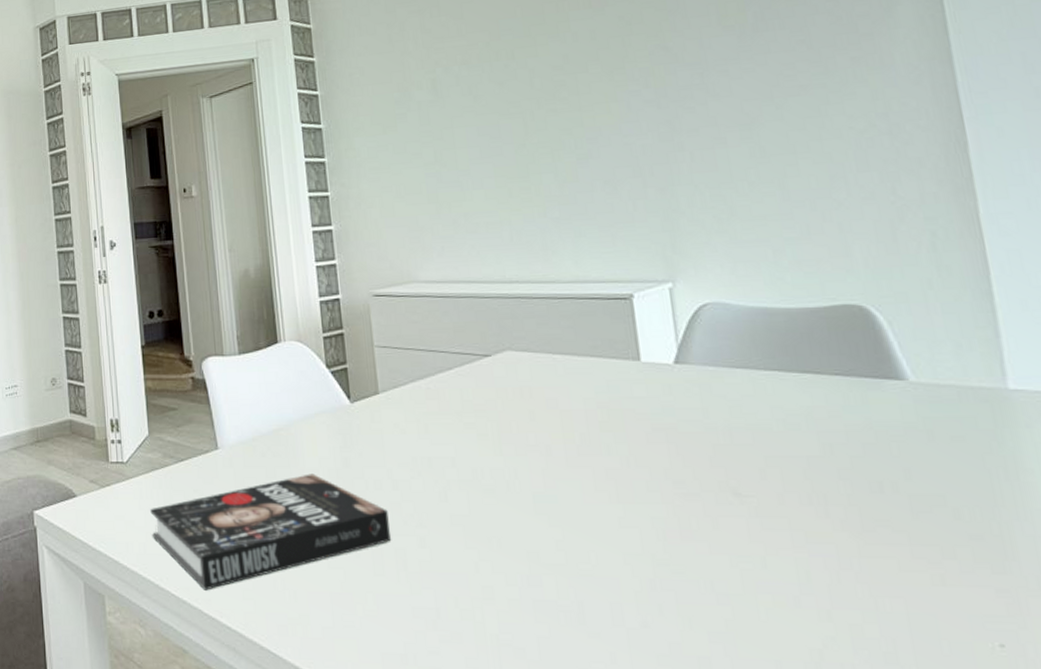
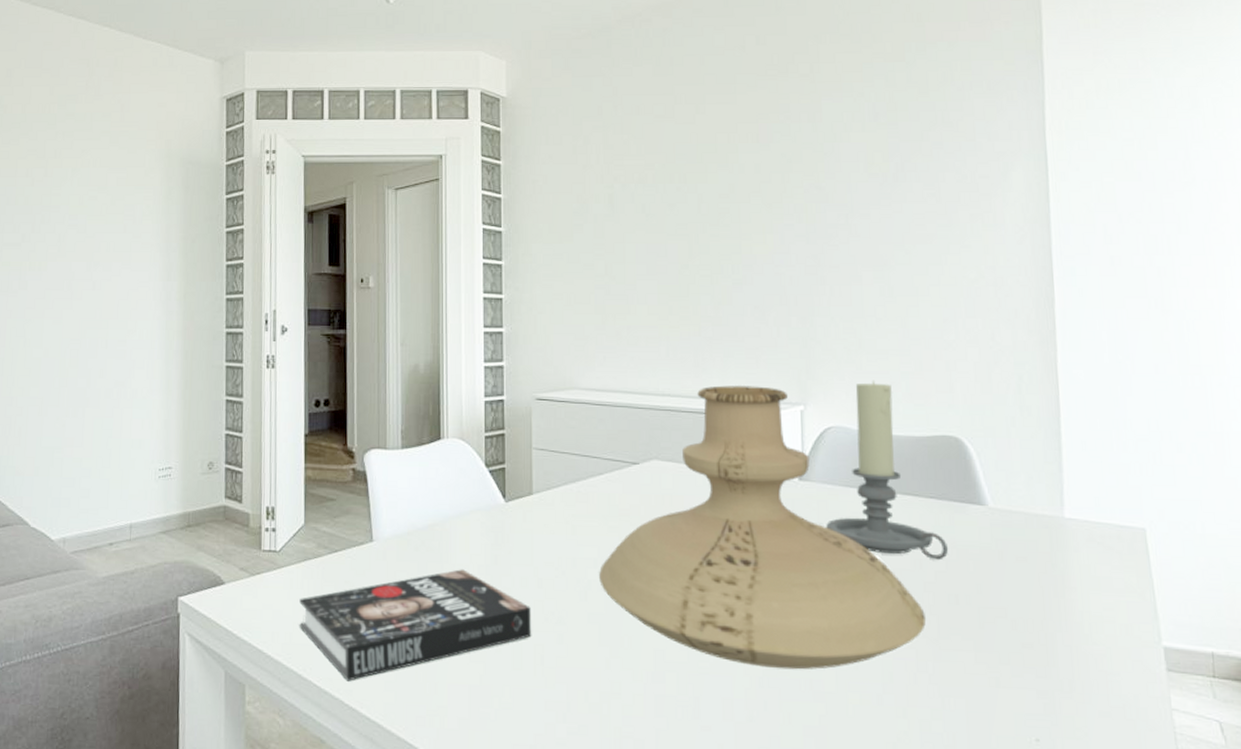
vase: none [458,265,845,570] -> present [599,385,926,670]
candle holder: none [712,249,865,444] -> present [826,380,949,561]

